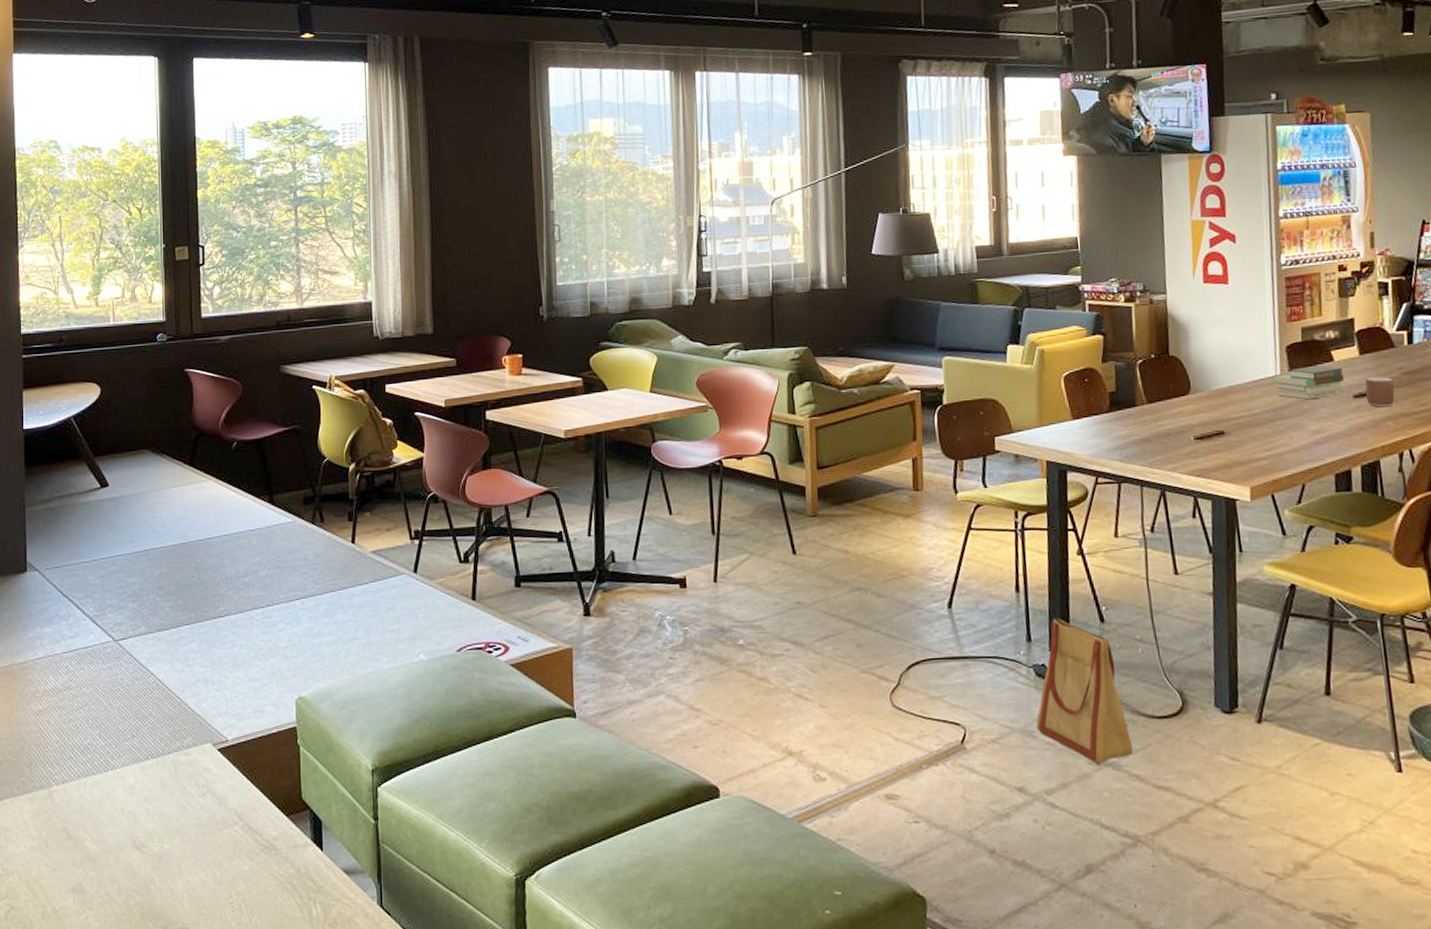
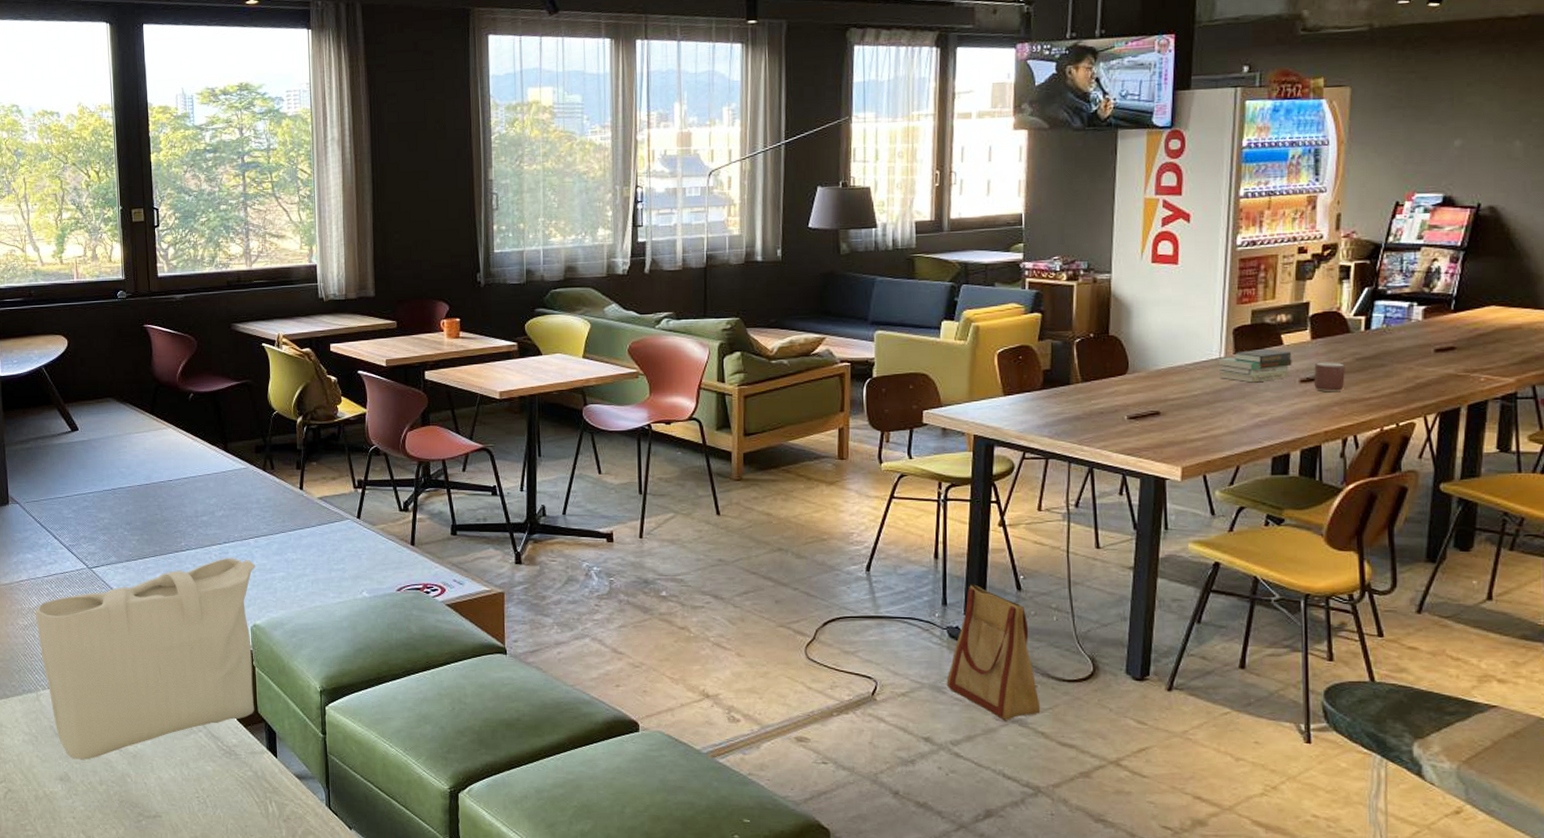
tote bag: none [51,622,302,866] -> present [35,558,256,760]

